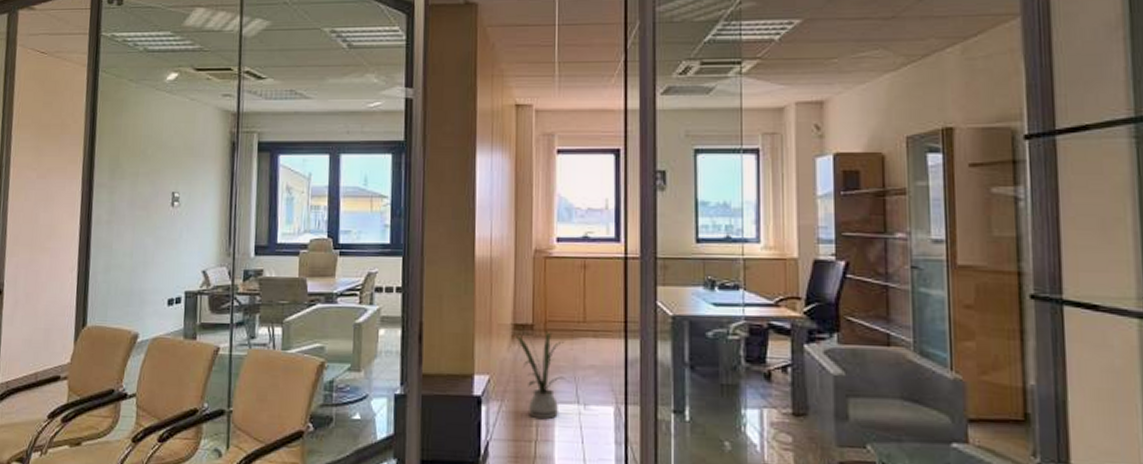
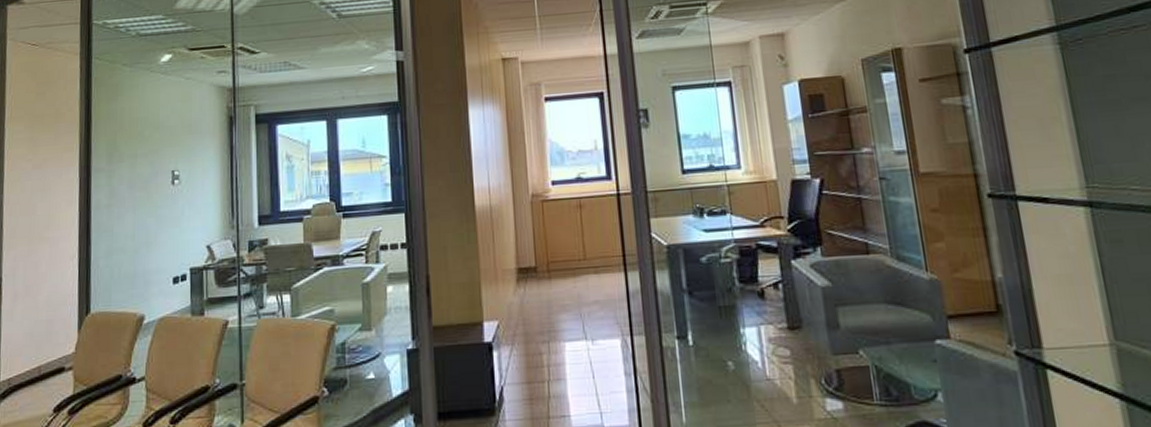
house plant: present [512,324,566,420] -> none [516,268,573,359]

